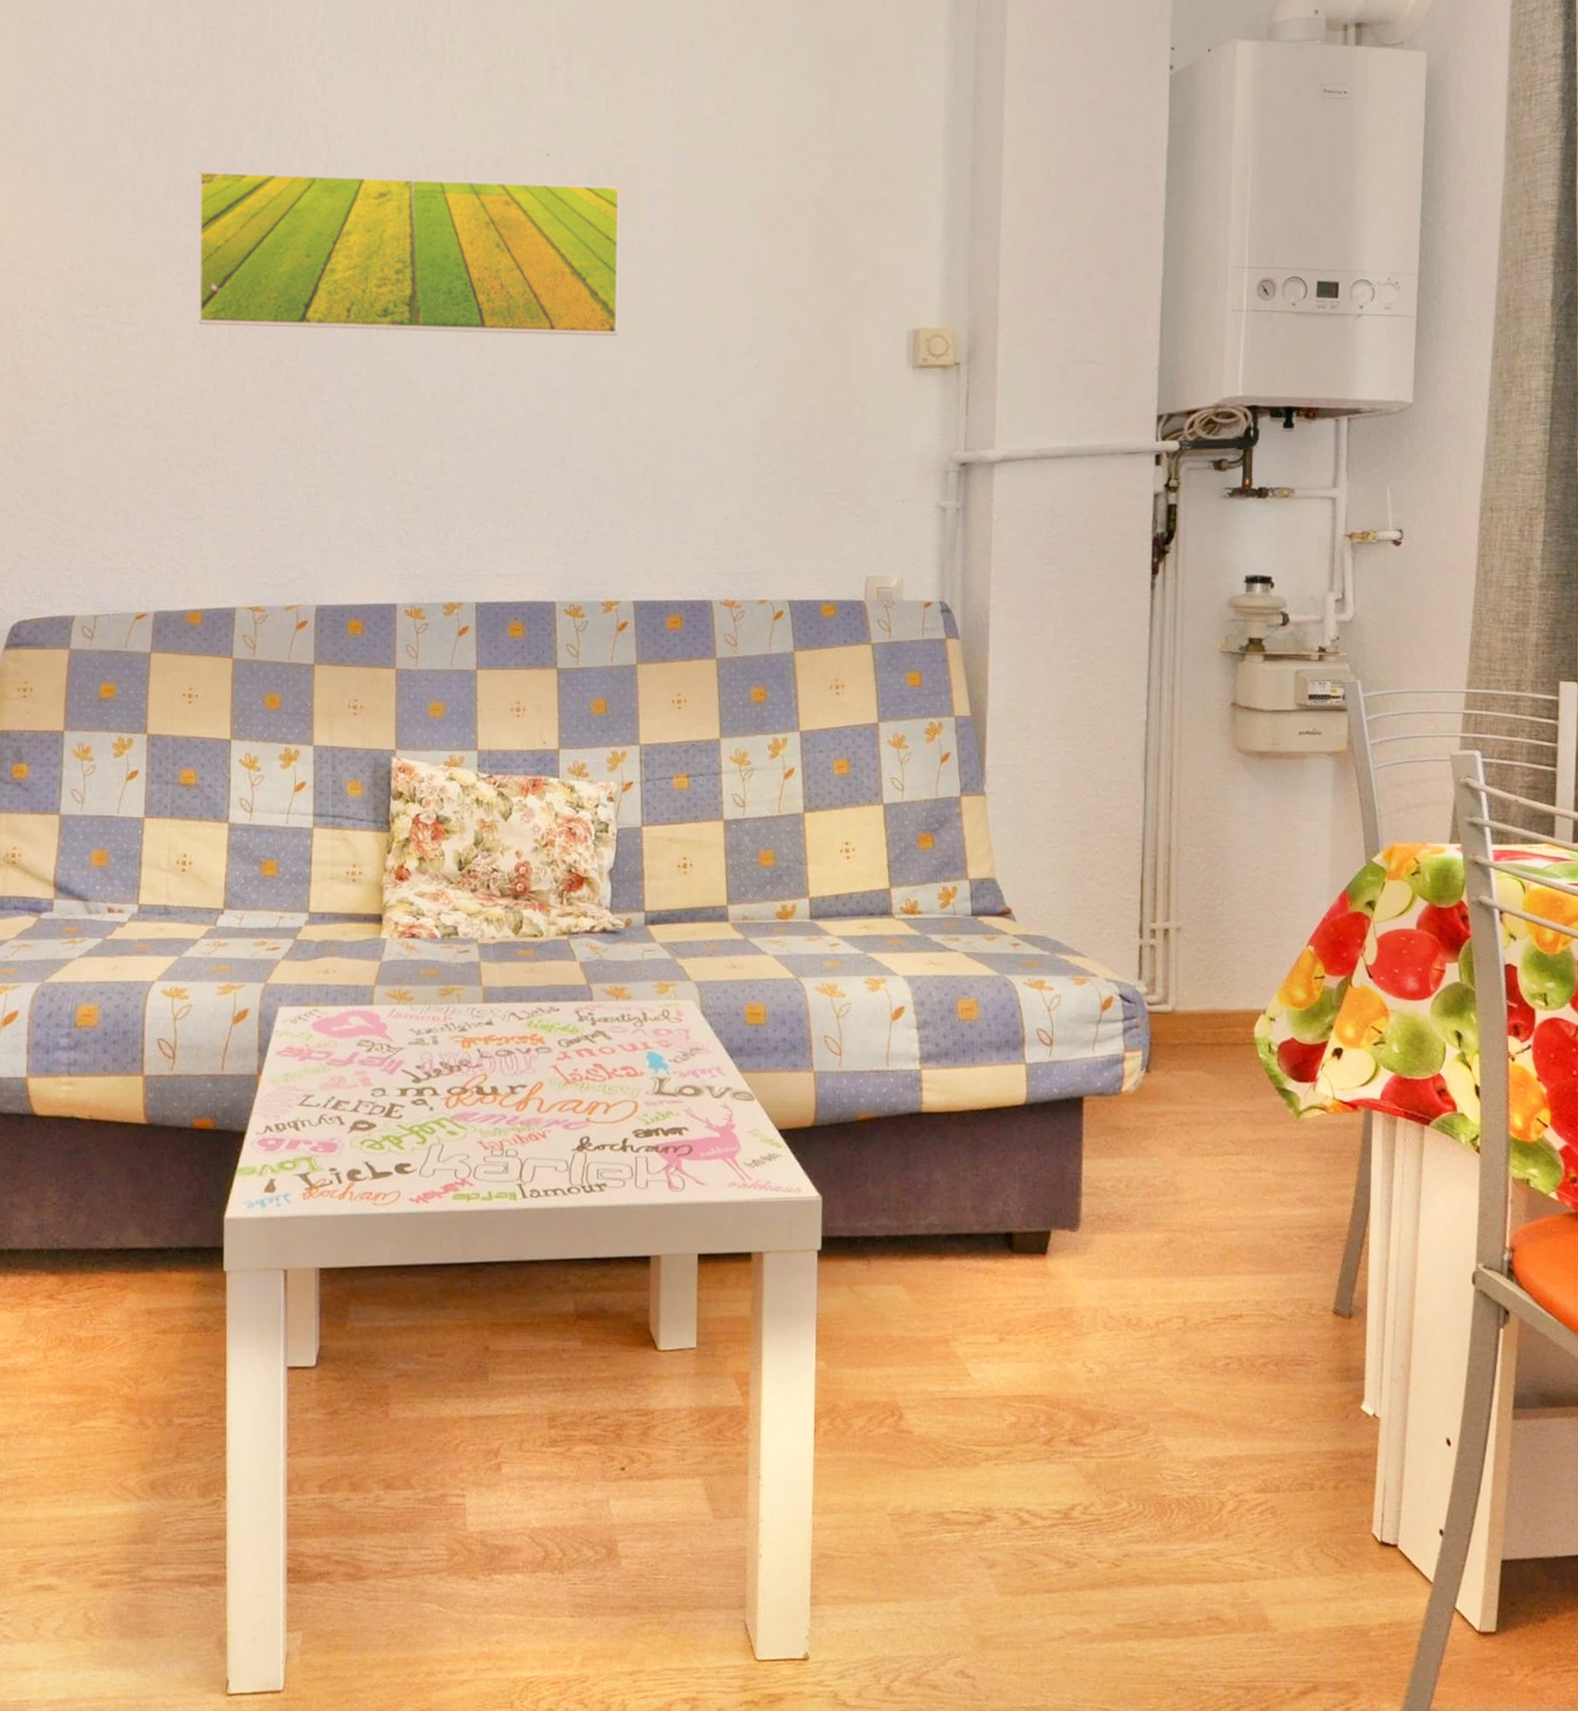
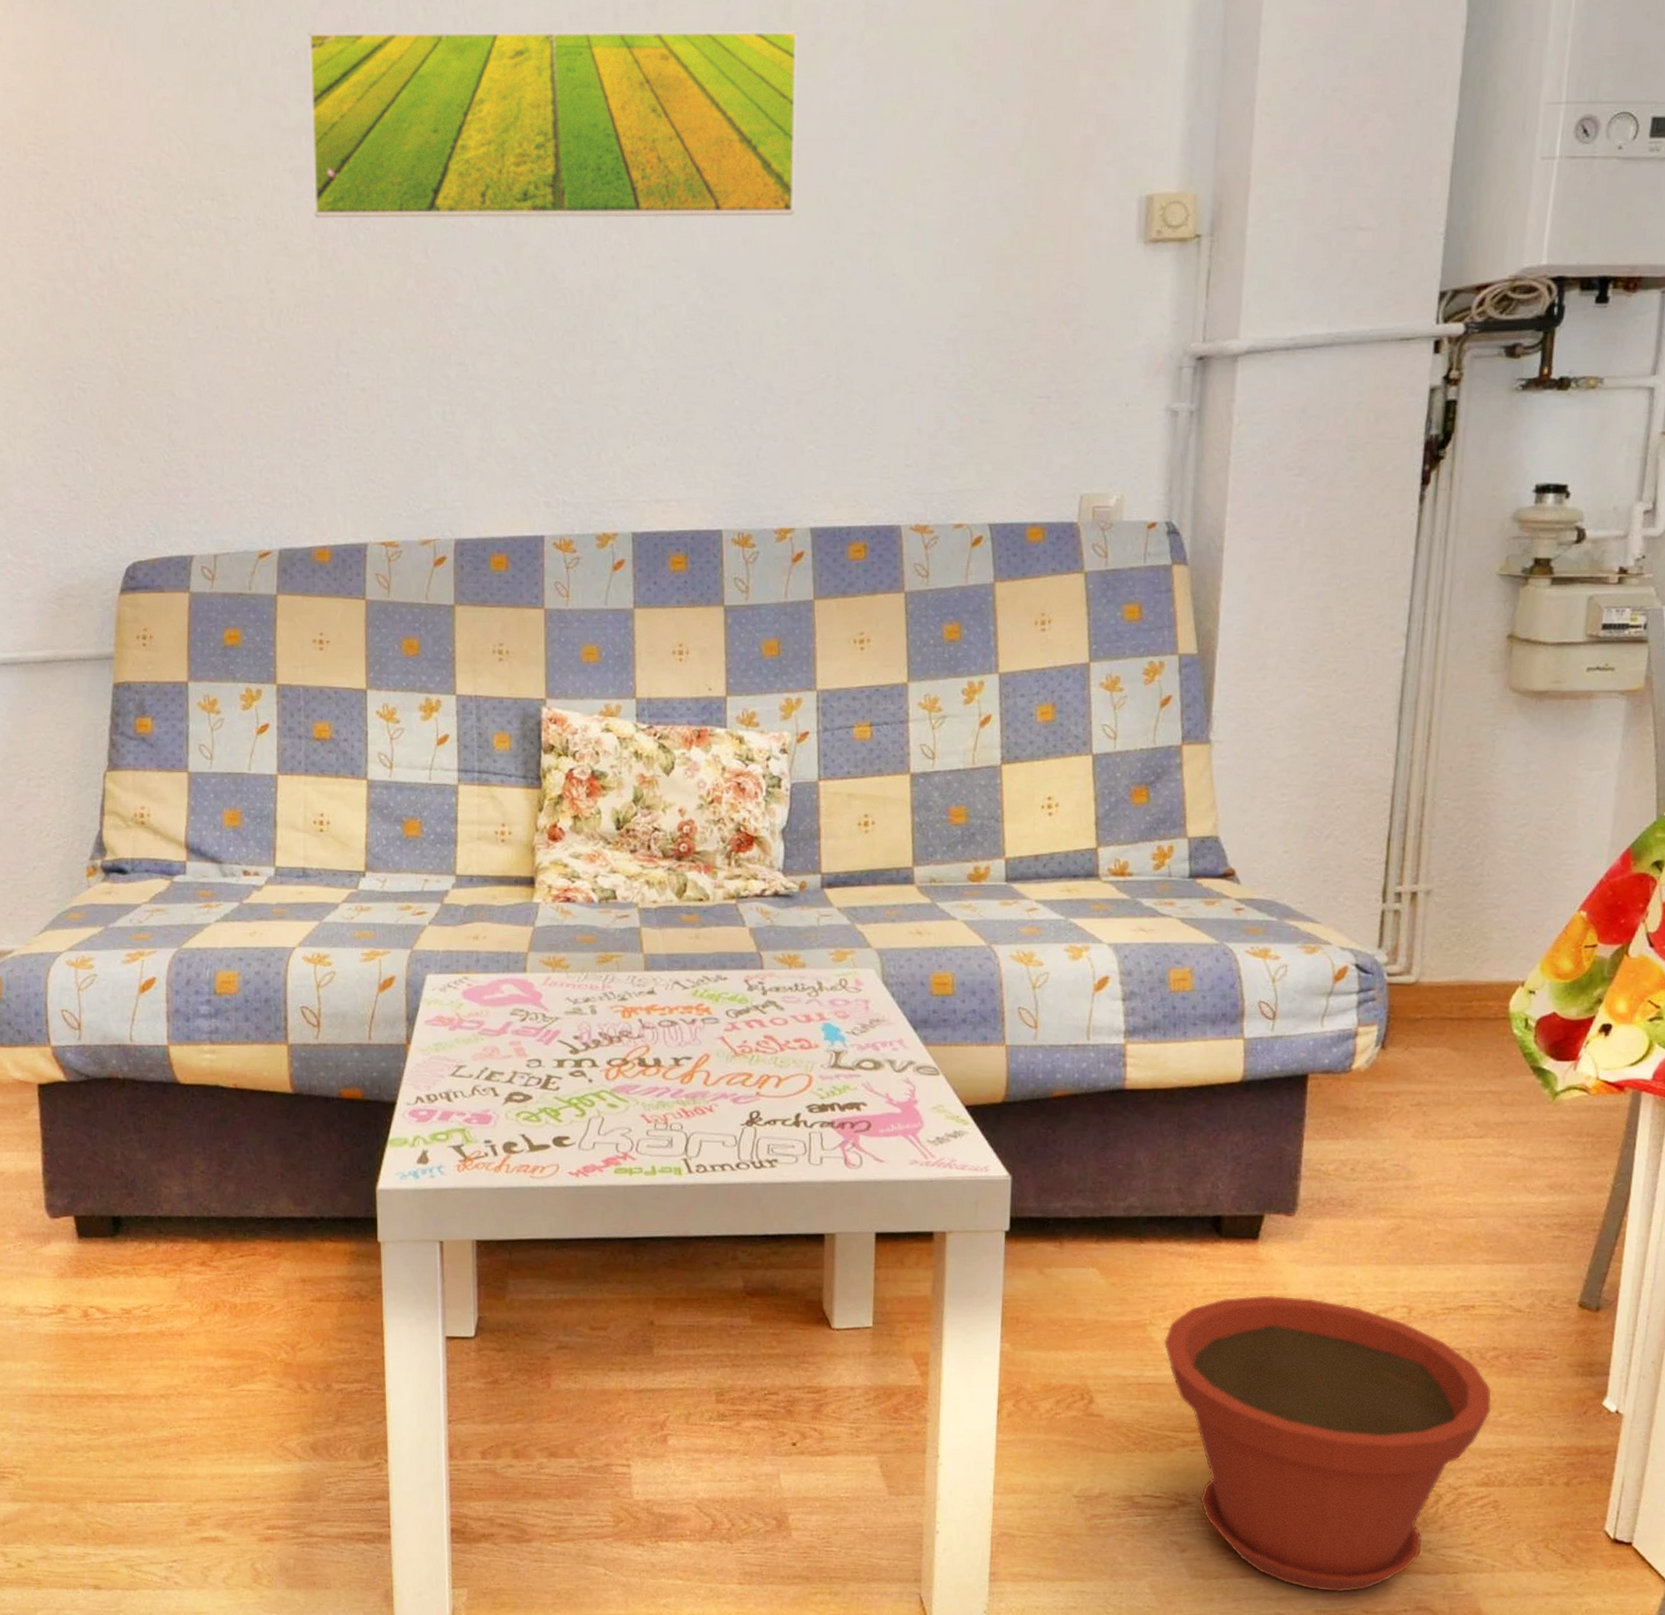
plant pot: none [965,1308,1264,1605] -> present [1163,1295,1492,1593]

